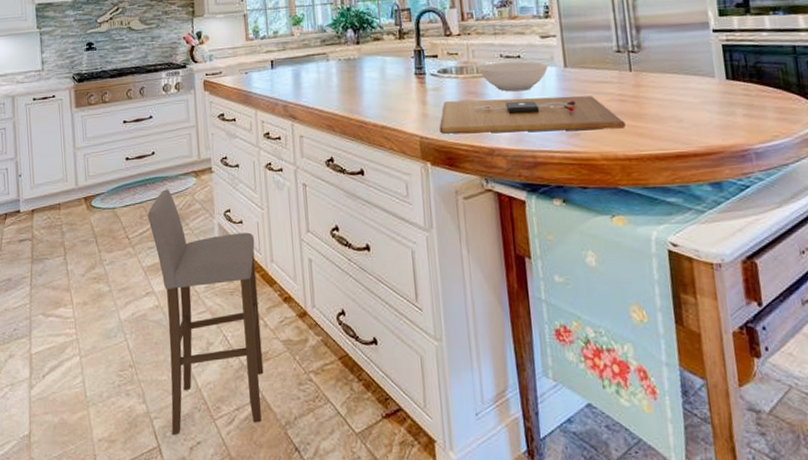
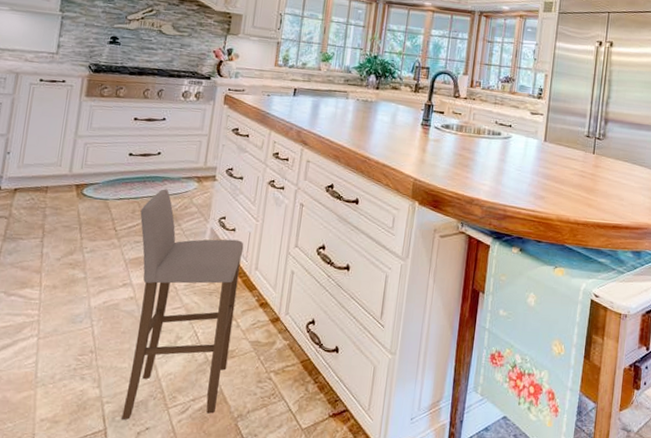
cutting board: present [439,96,626,134] -> none [432,152,581,198]
bowl: present [479,61,549,92] -> none [476,127,532,155]

